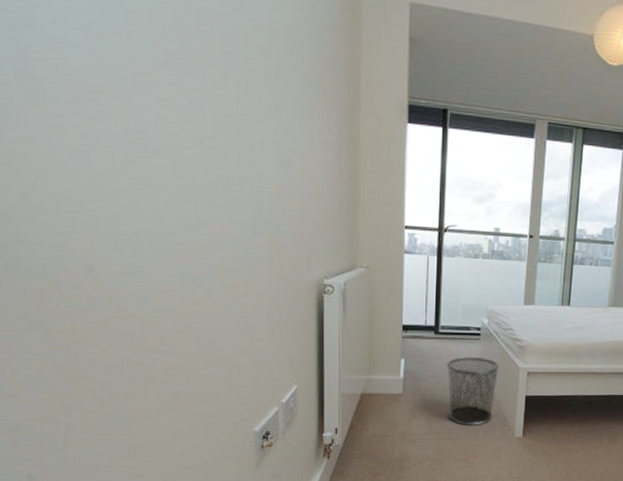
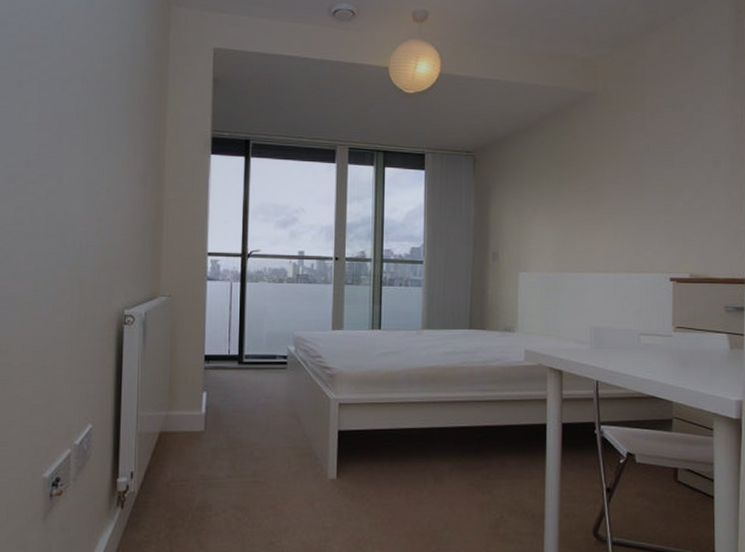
waste bin: present [446,357,500,426] -> none [251,387,309,466]

